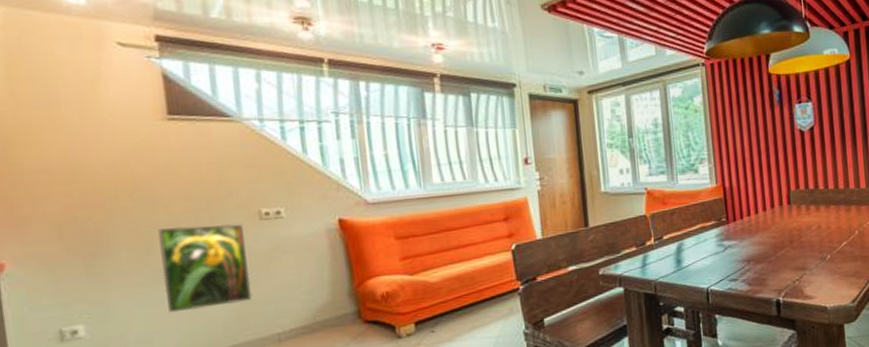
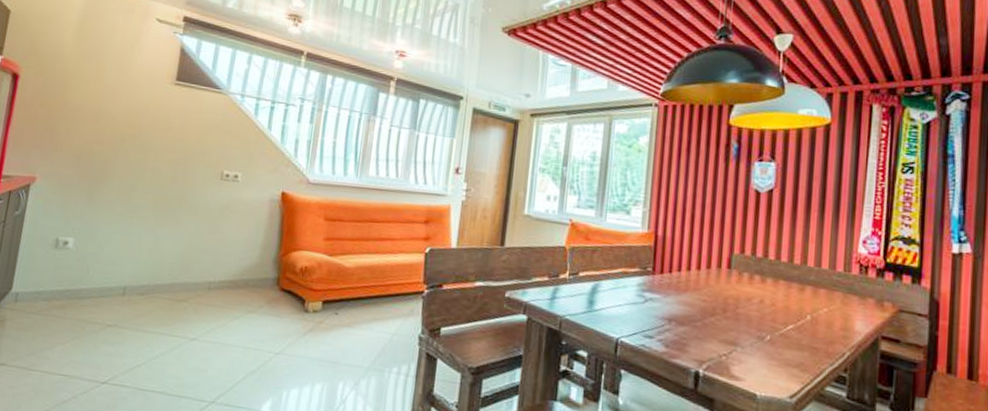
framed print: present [158,224,253,313] -> none [134,172,207,248]

